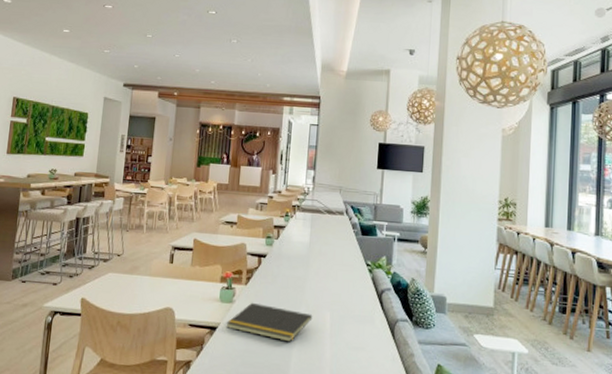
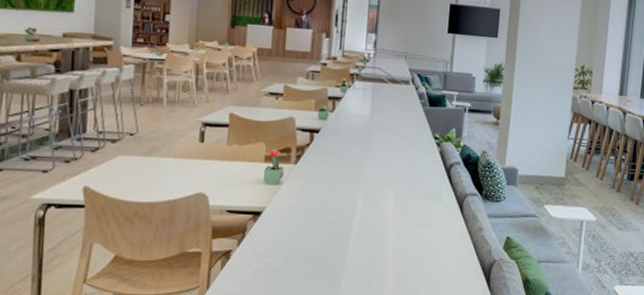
notepad: present [226,302,313,342] -> none [272,183,374,224]

